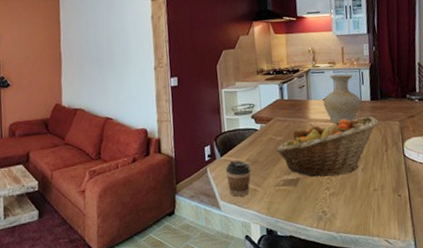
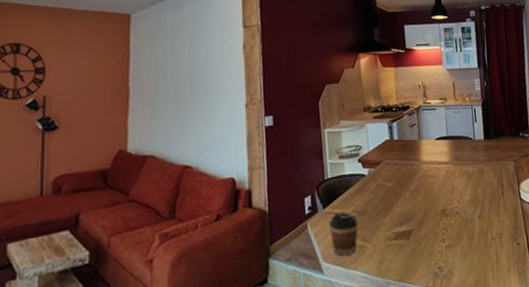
fruit basket: present [276,116,378,178] -> none [386,156,493,229]
vase: present [323,74,361,124] -> none [435,111,475,166]

